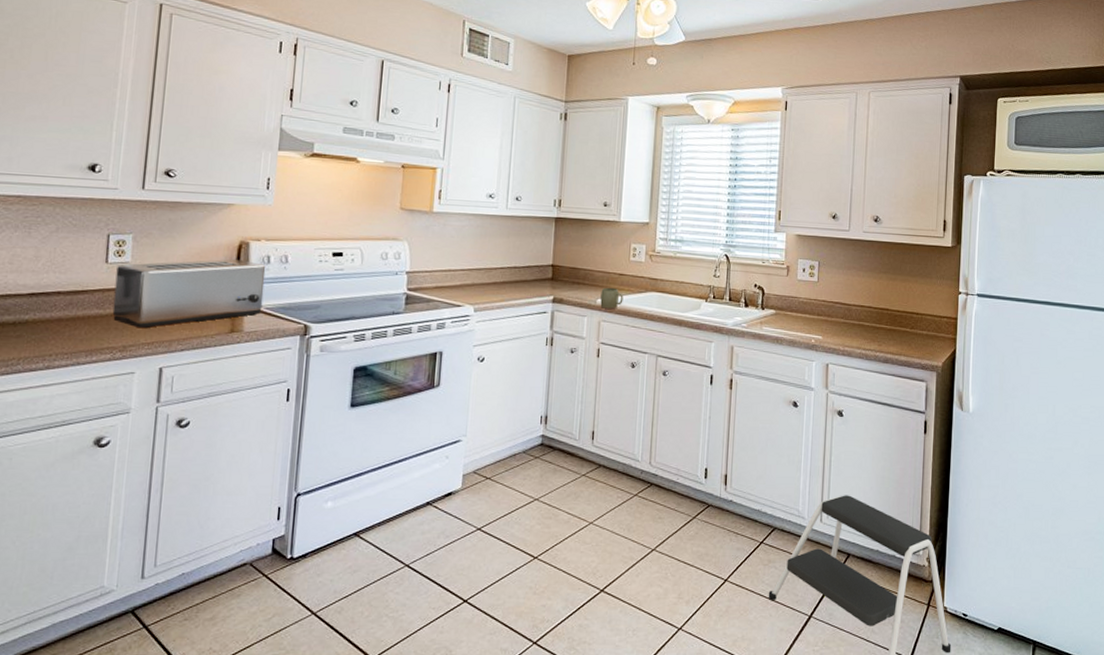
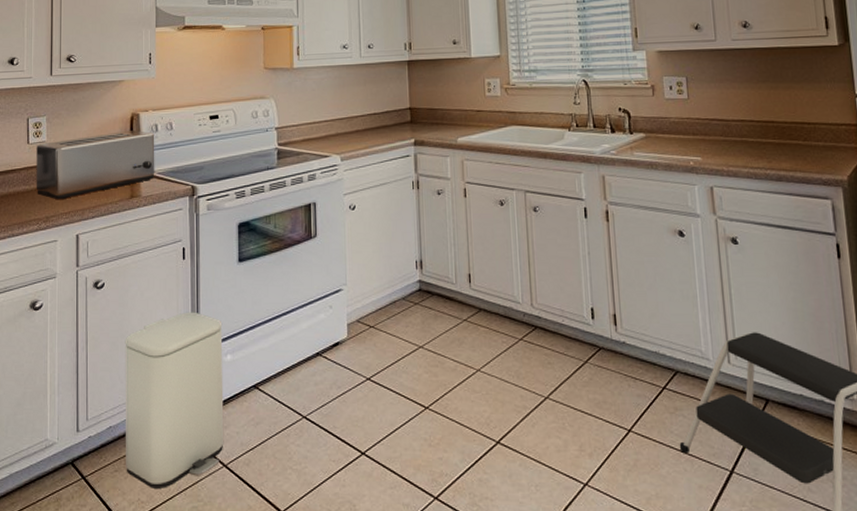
pedal bin: none [198,456,326,637] -> present [125,312,224,488]
mug: present [600,287,624,309] -> none [460,125,484,147]

